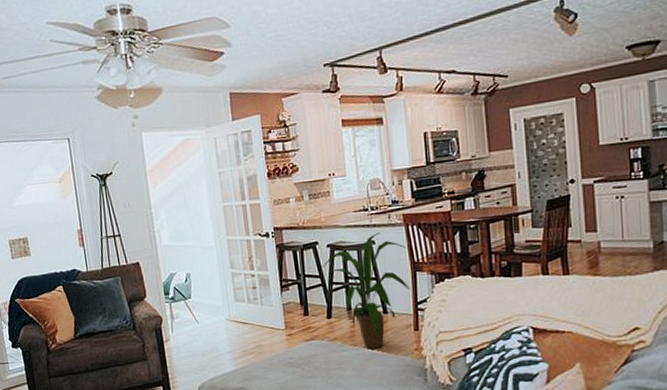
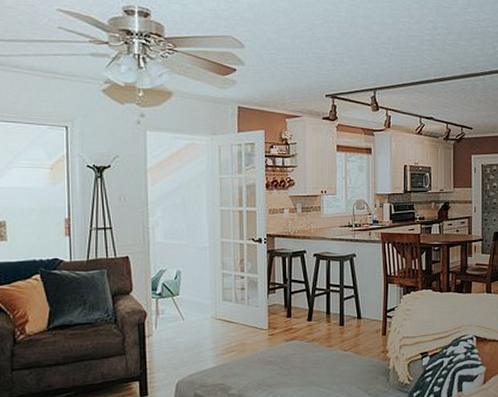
house plant: present [322,233,411,349] -> none [308,247,383,351]

